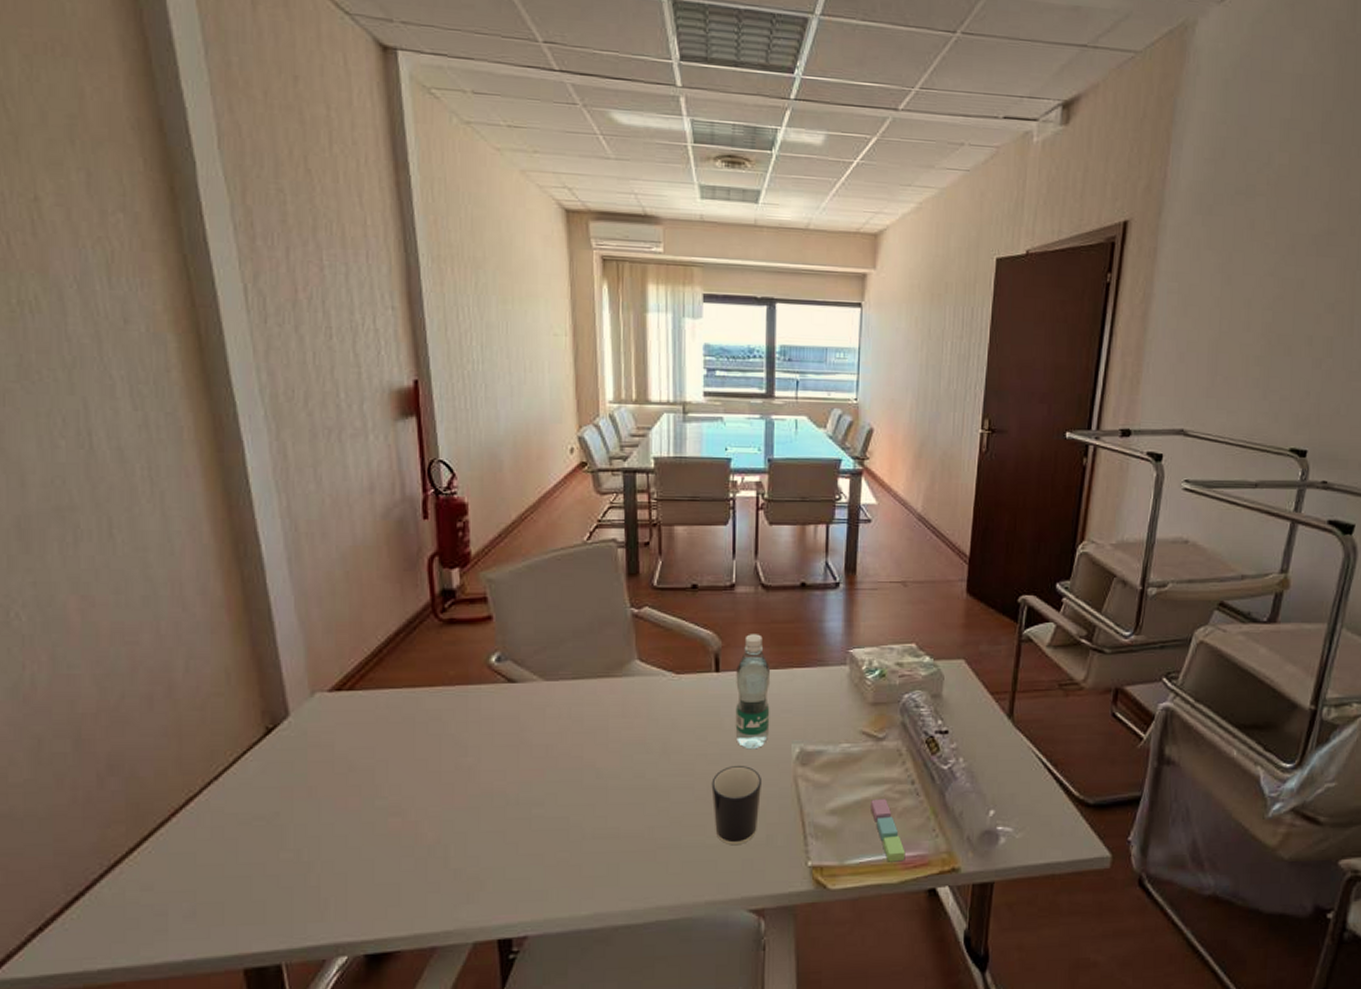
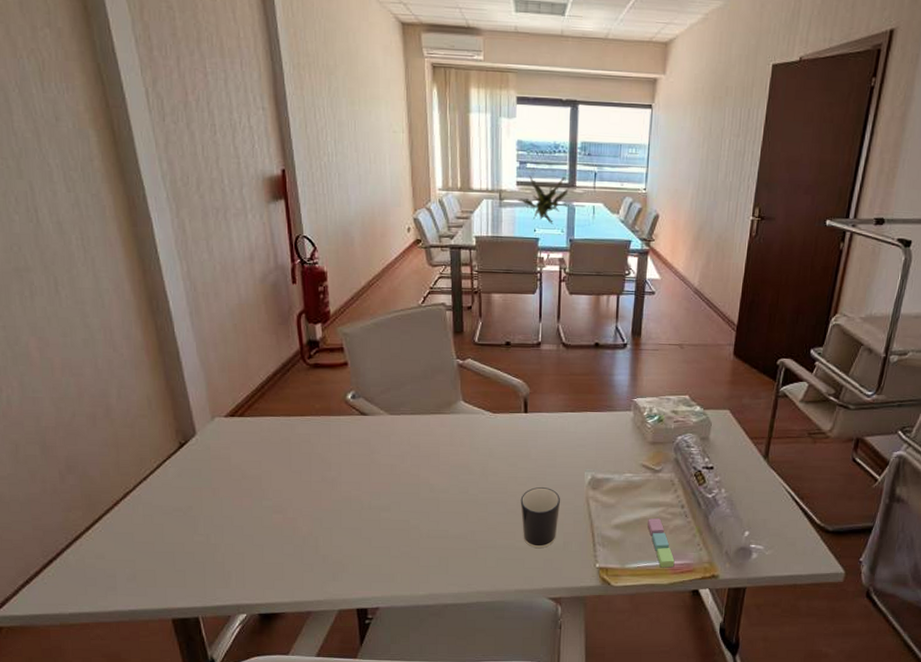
plant: none [704,385,769,440] -> present [517,175,571,223]
bottle: present [735,634,771,750] -> none [539,383,569,475]

